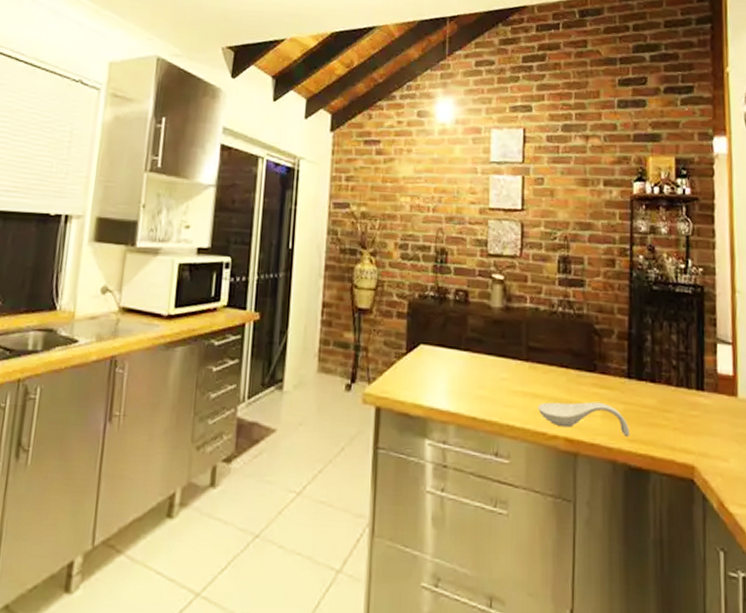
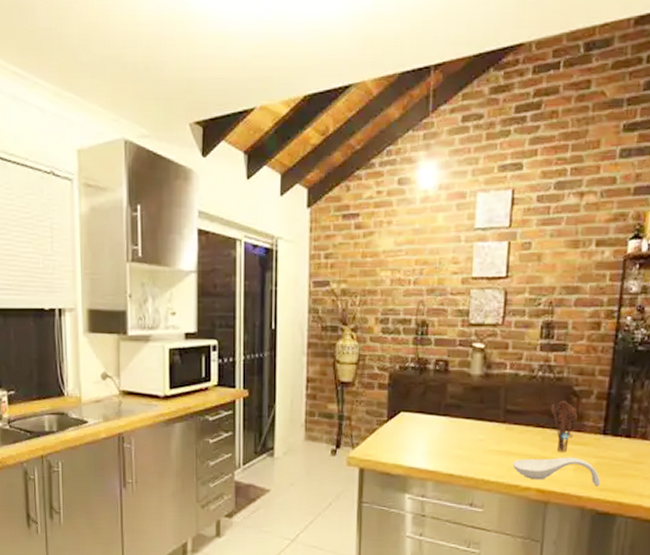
utensil holder: none [574,339,600,397] -> present [551,401,577,453]

